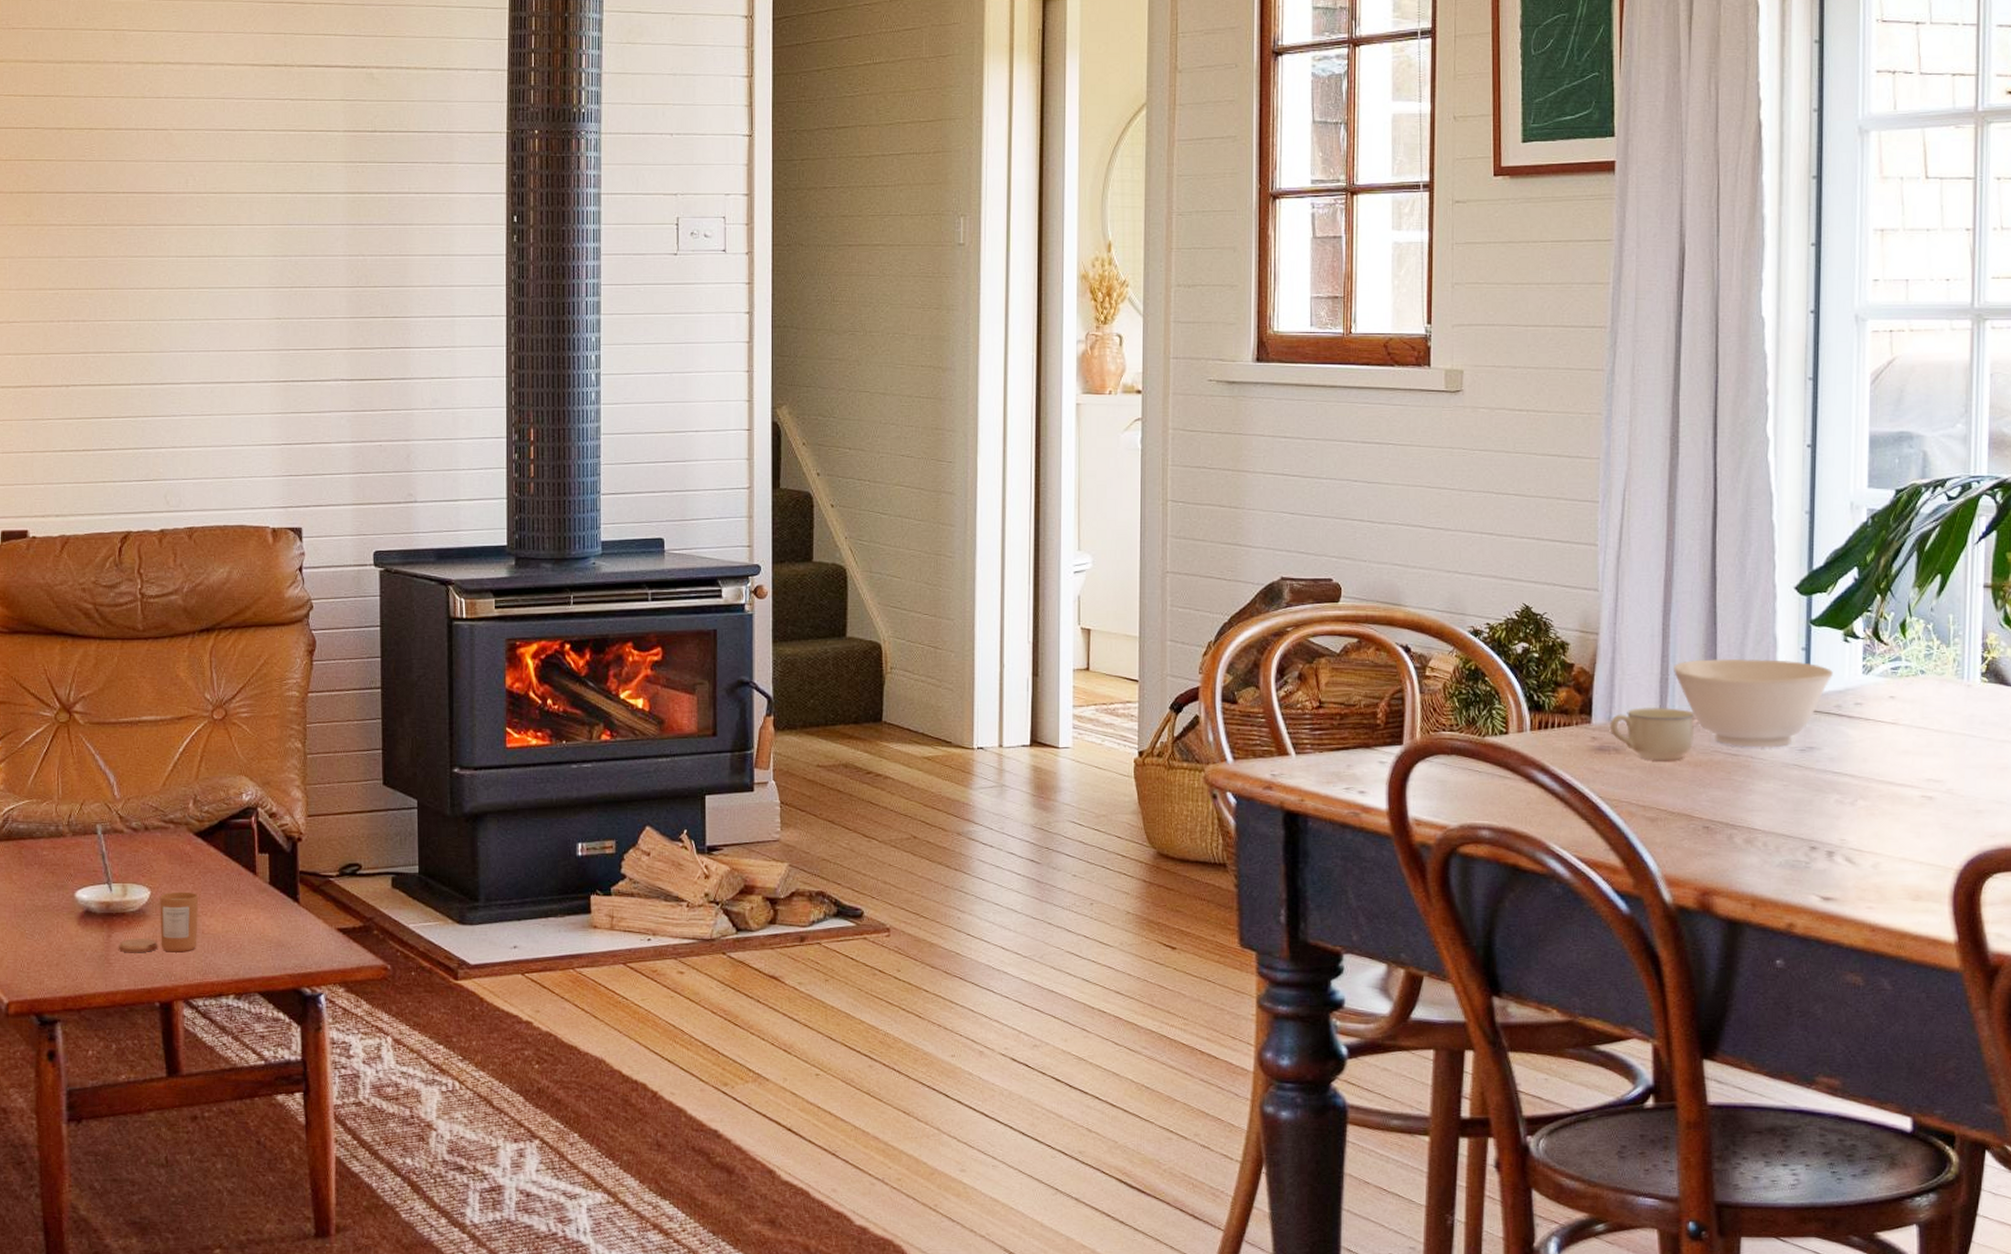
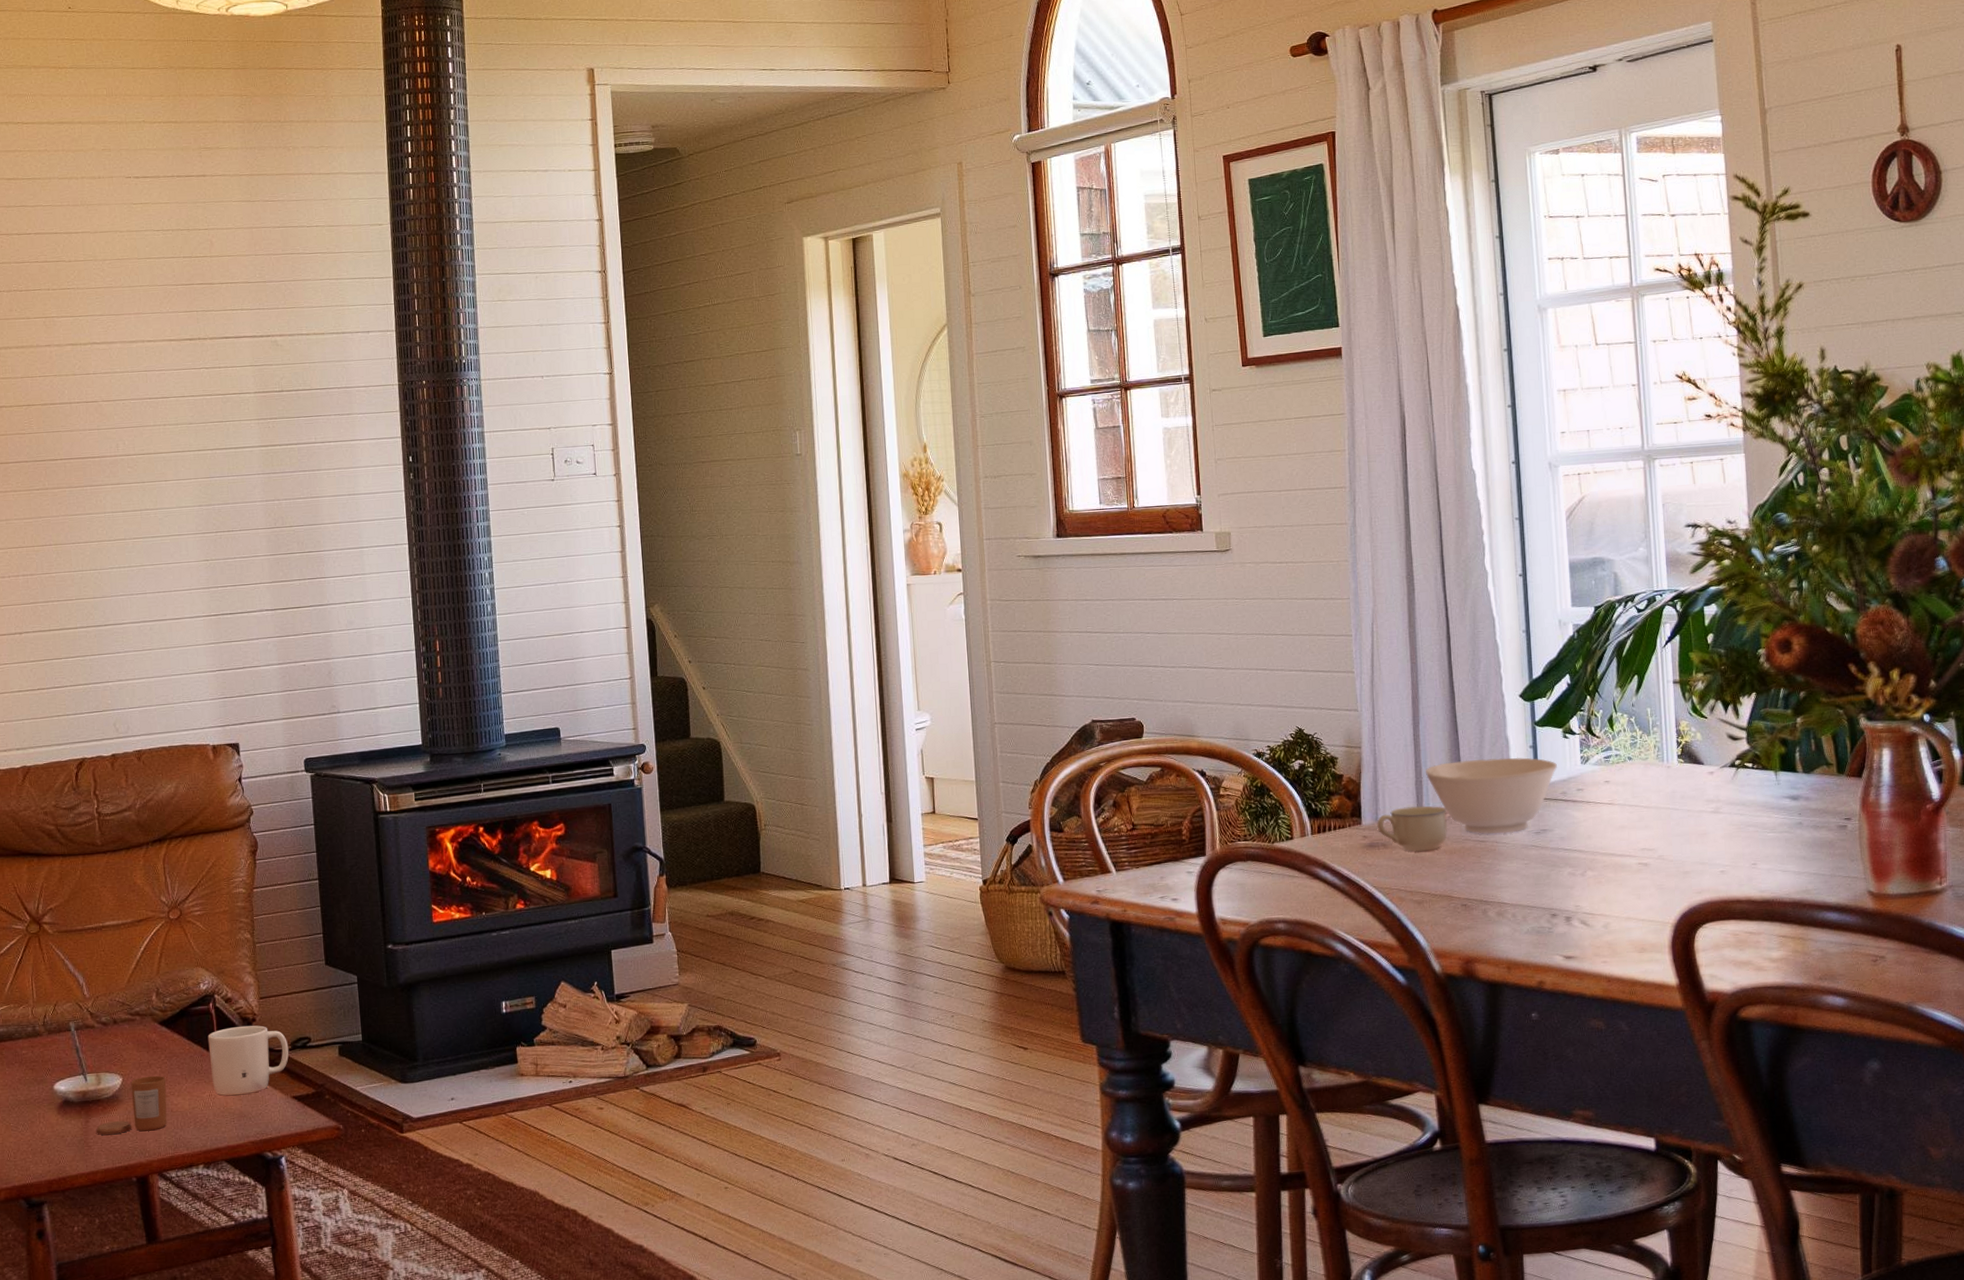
mug: none [247,845,337,922] -> present [207,1025,289,1096]

